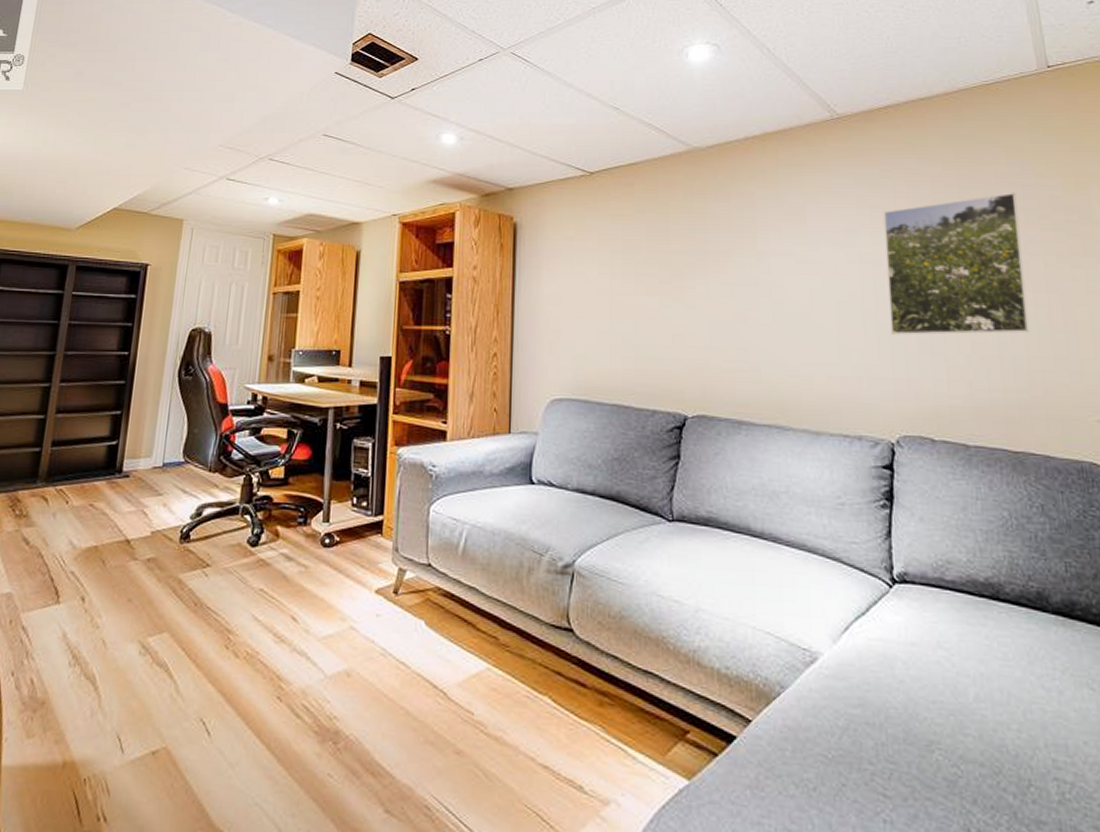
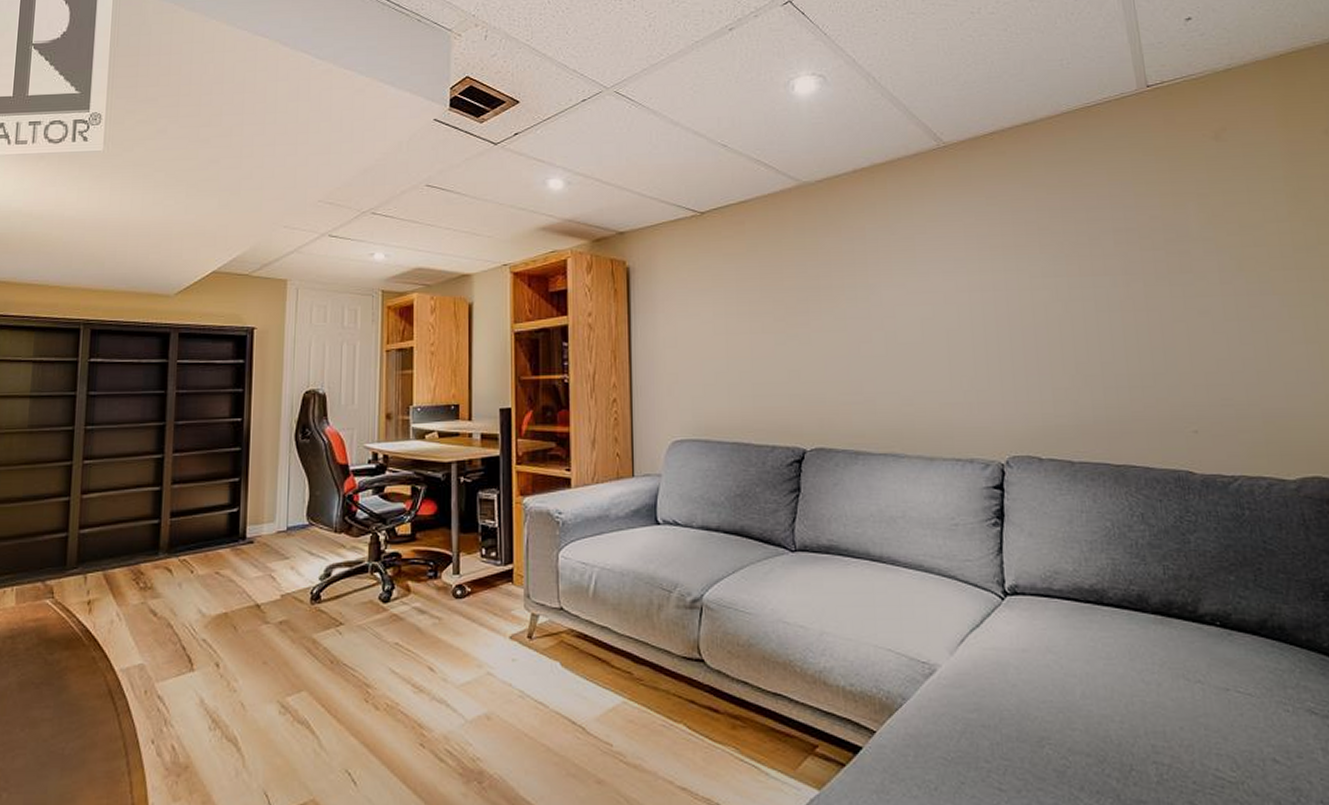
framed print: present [883,192,1030,335] -> none [990,213,1131,360]

